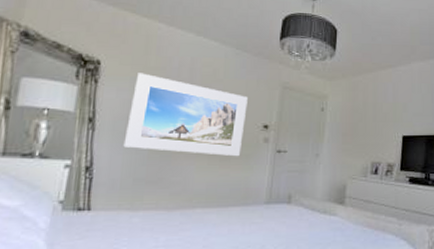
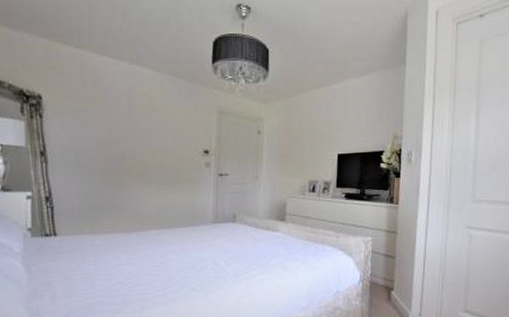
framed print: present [123,73,248,157] -> none [76,105,187,182]

